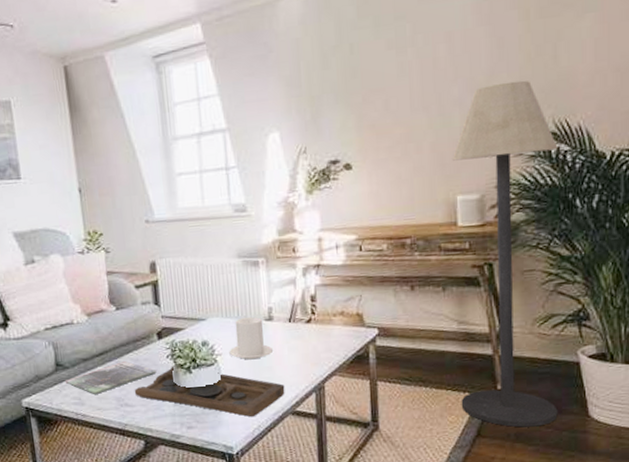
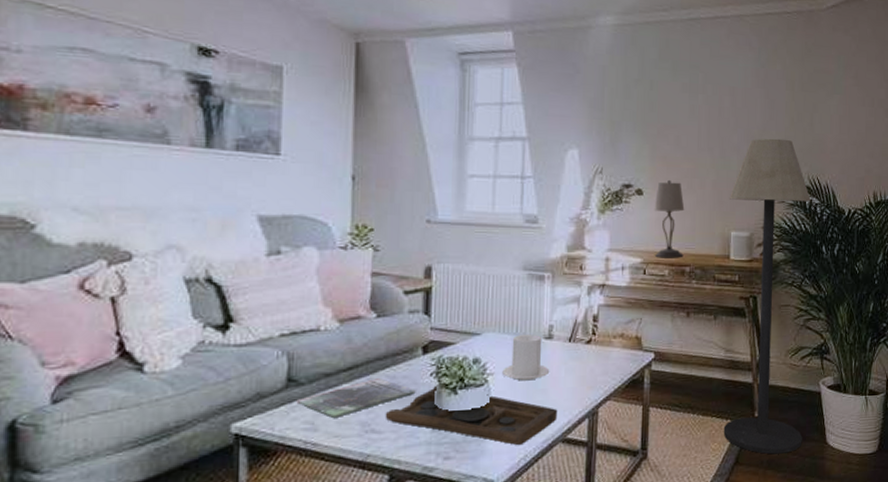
table lamp: none [365,149,403,233] -> present [654,180,685,258]

